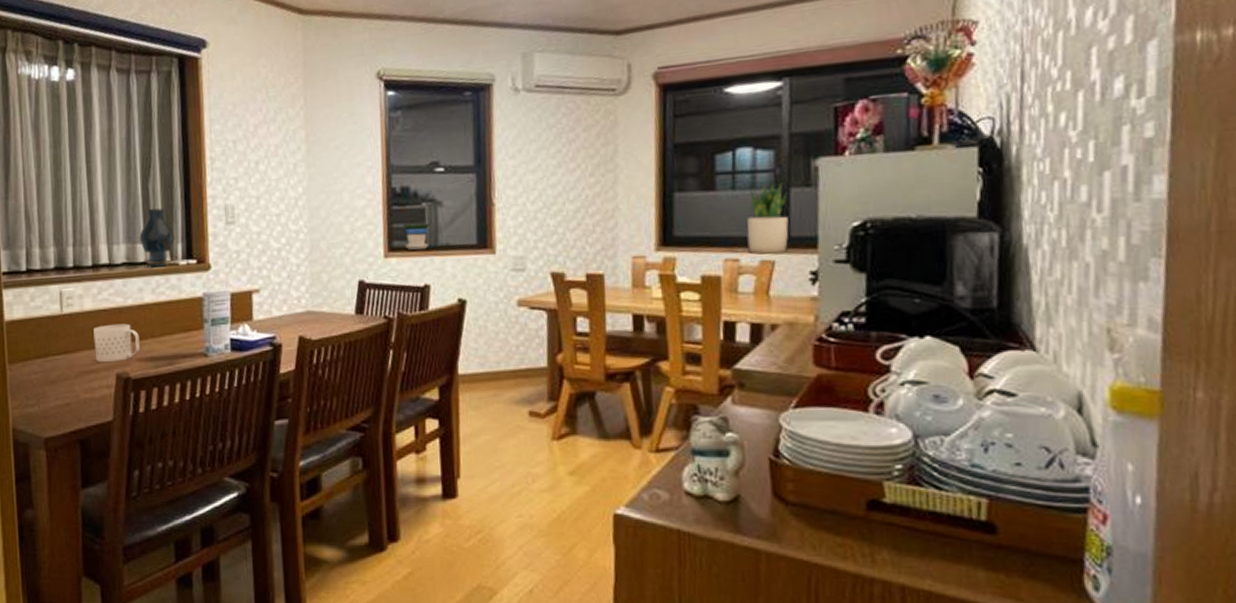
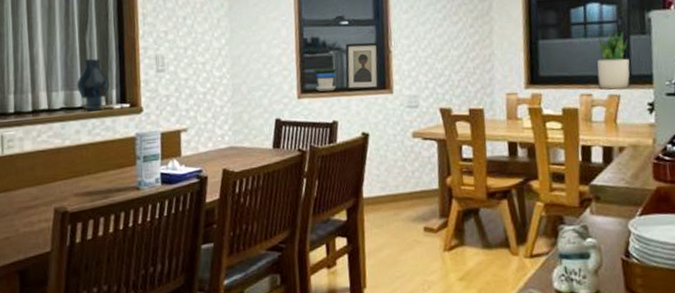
mug: present [93,323,140,363] -> none [33,162,77,200]
picture frame: none [440,193,480,250] -> present [345,42,380,91]

